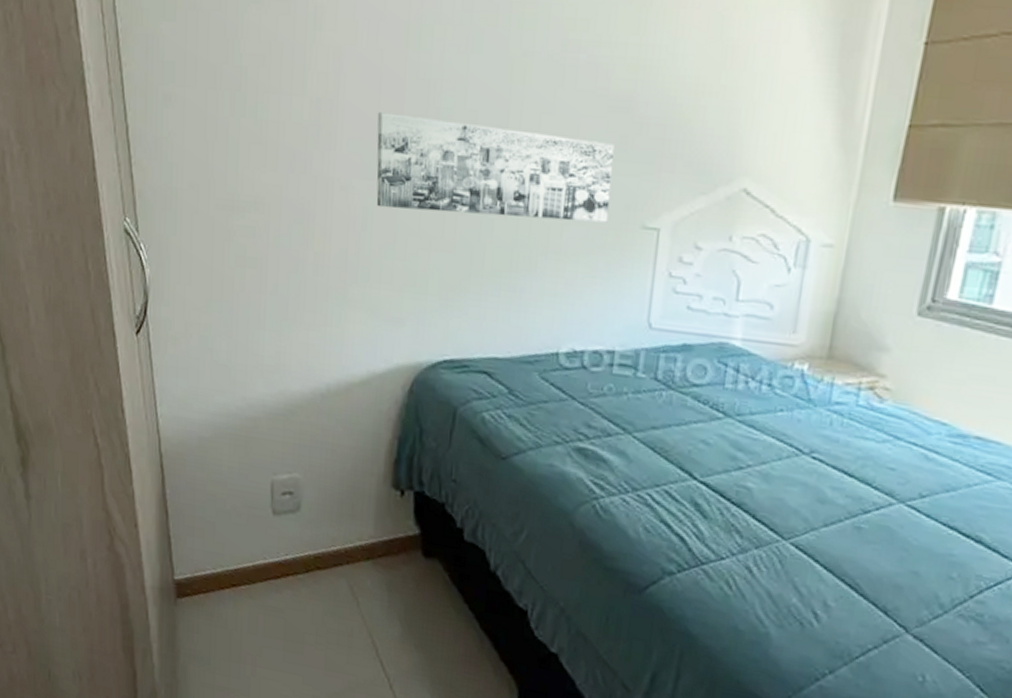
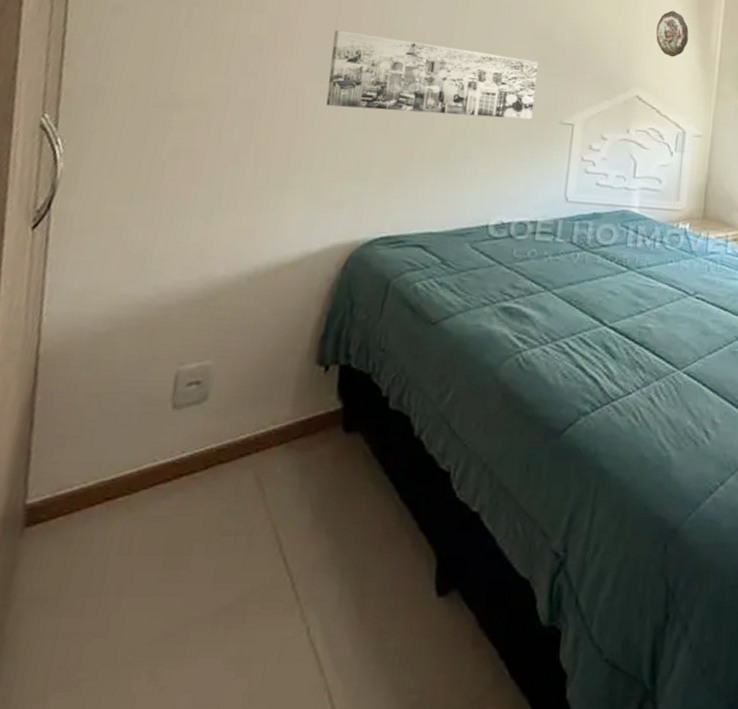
decorative plate: none [774,60,824,132] -> present [656,10,689,58]

